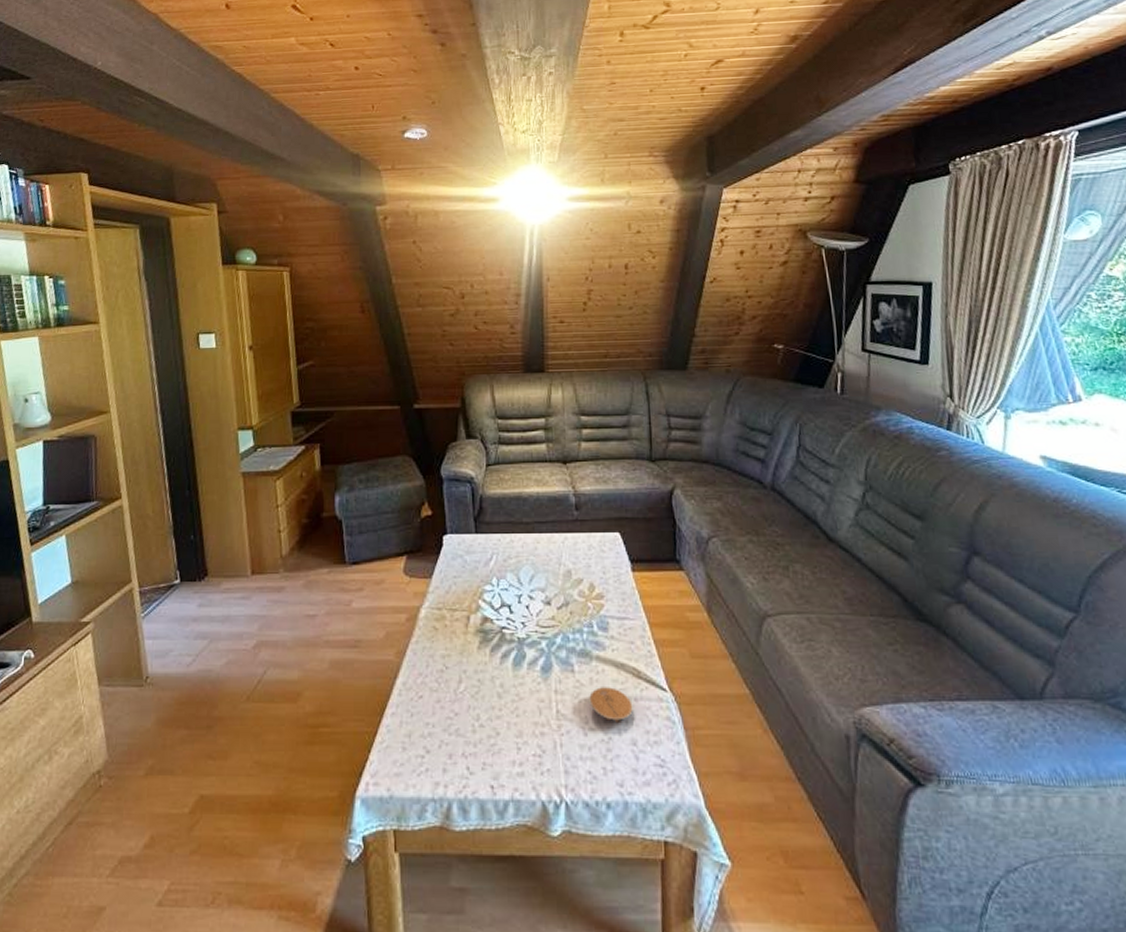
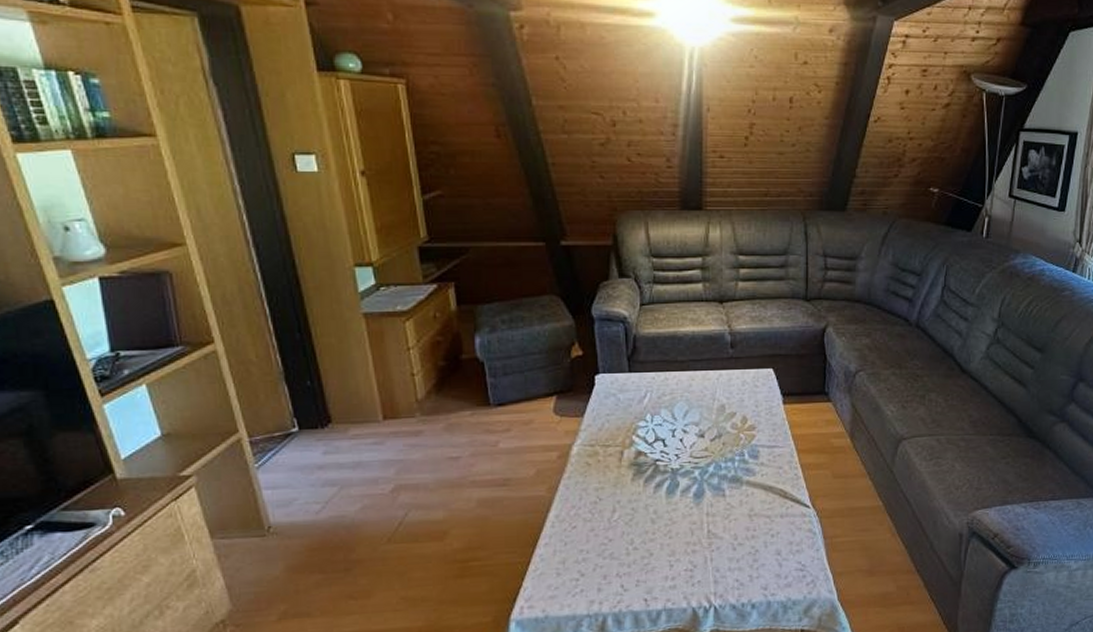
coaster: present [589,687,633,724] -> none [739,507,779,538]

